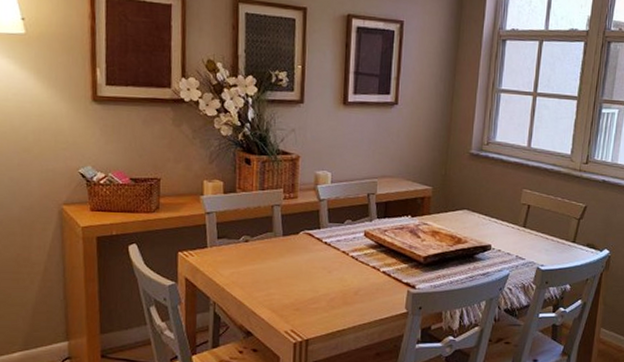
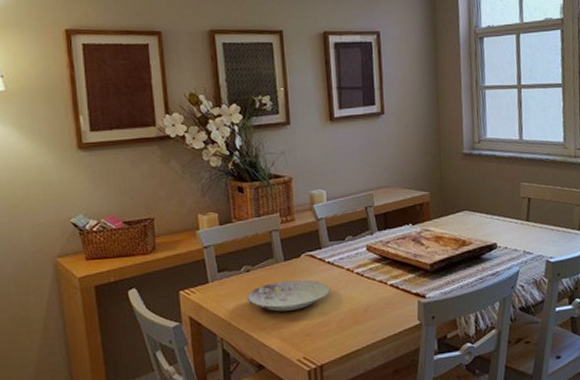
plate: none [242,255,324,284] -> present [246,280,330,312]

